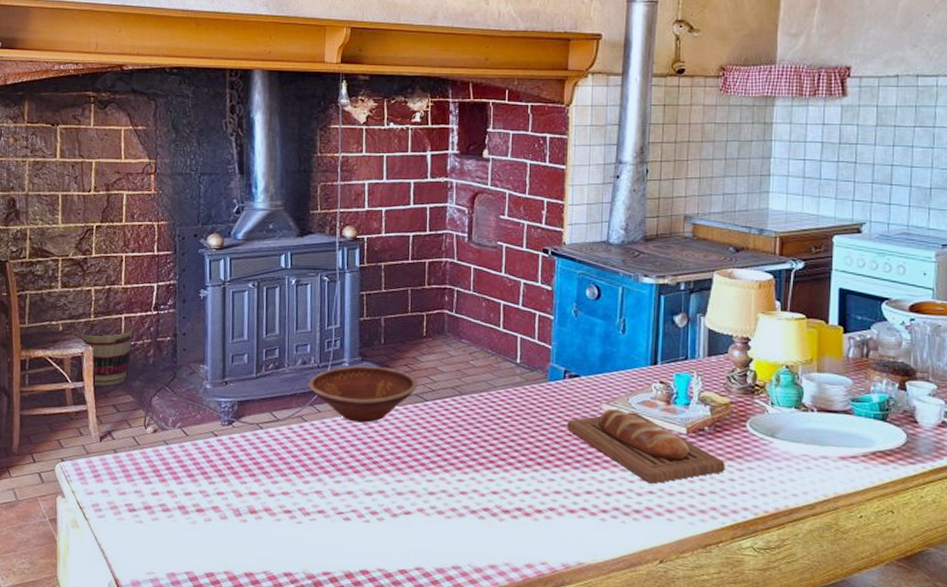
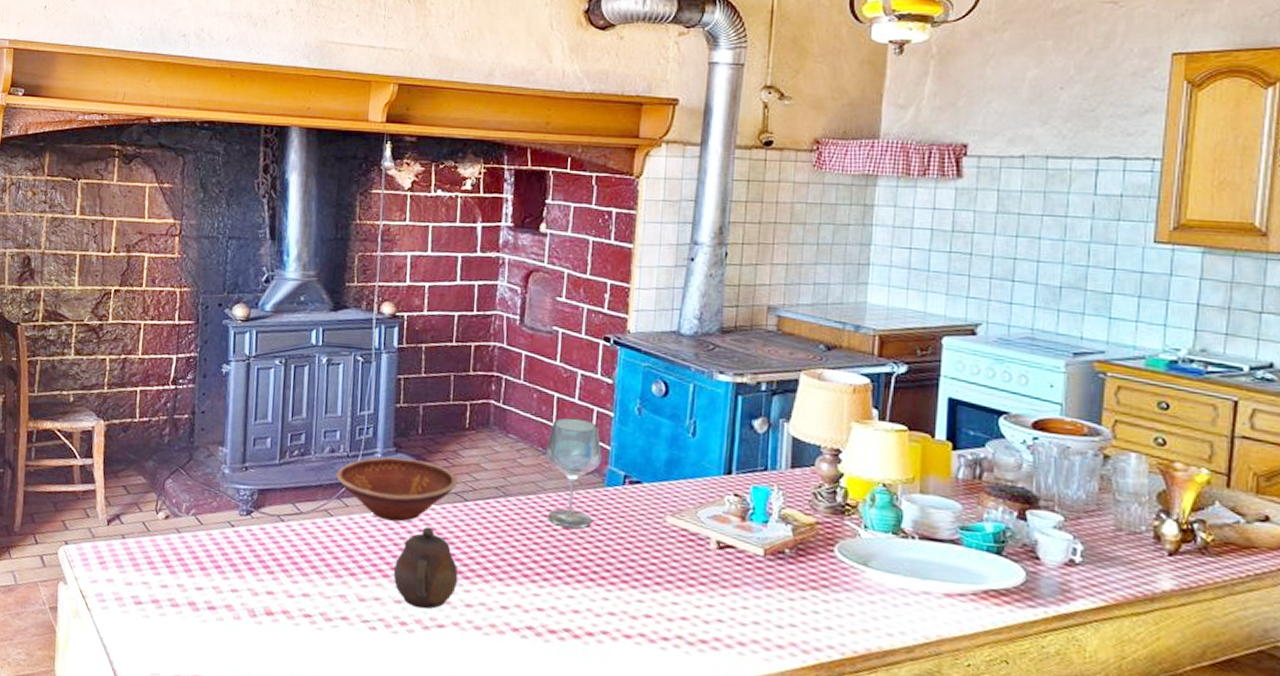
basket: present [75,325,133,386] -> none [86,399,149,465]
teapot: none [363,426,422,499] -> present [393,526,459,609]
wine glass: none [494,322,544,420] -> present [545,418,602,529]
bread loaf: present [567,408,725,484] -> none [625,521,808,611]

